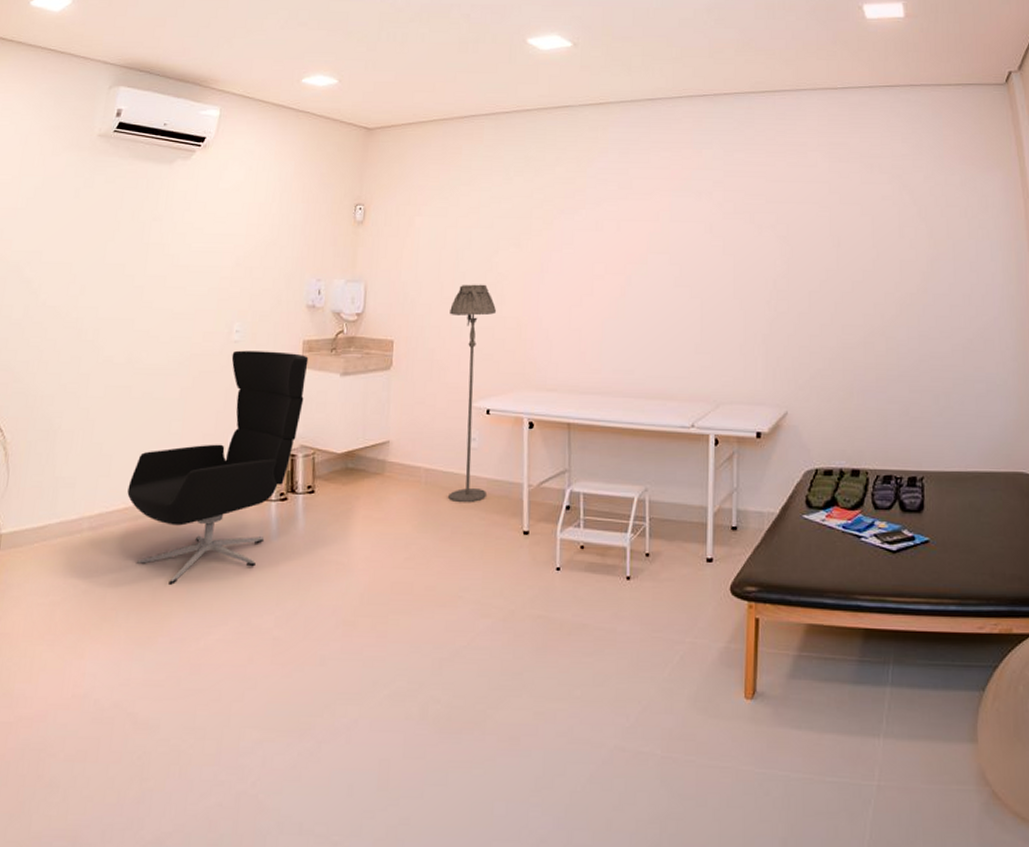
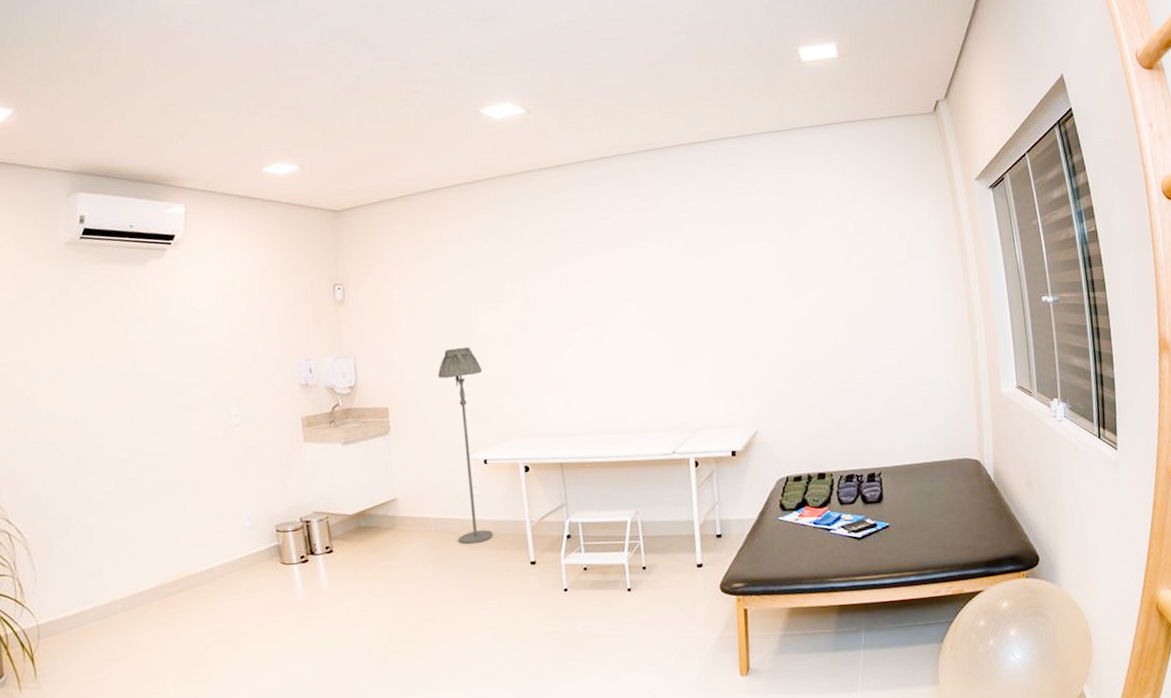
office chair: present [127,350,309,585] -> none [154,429,310,649]

